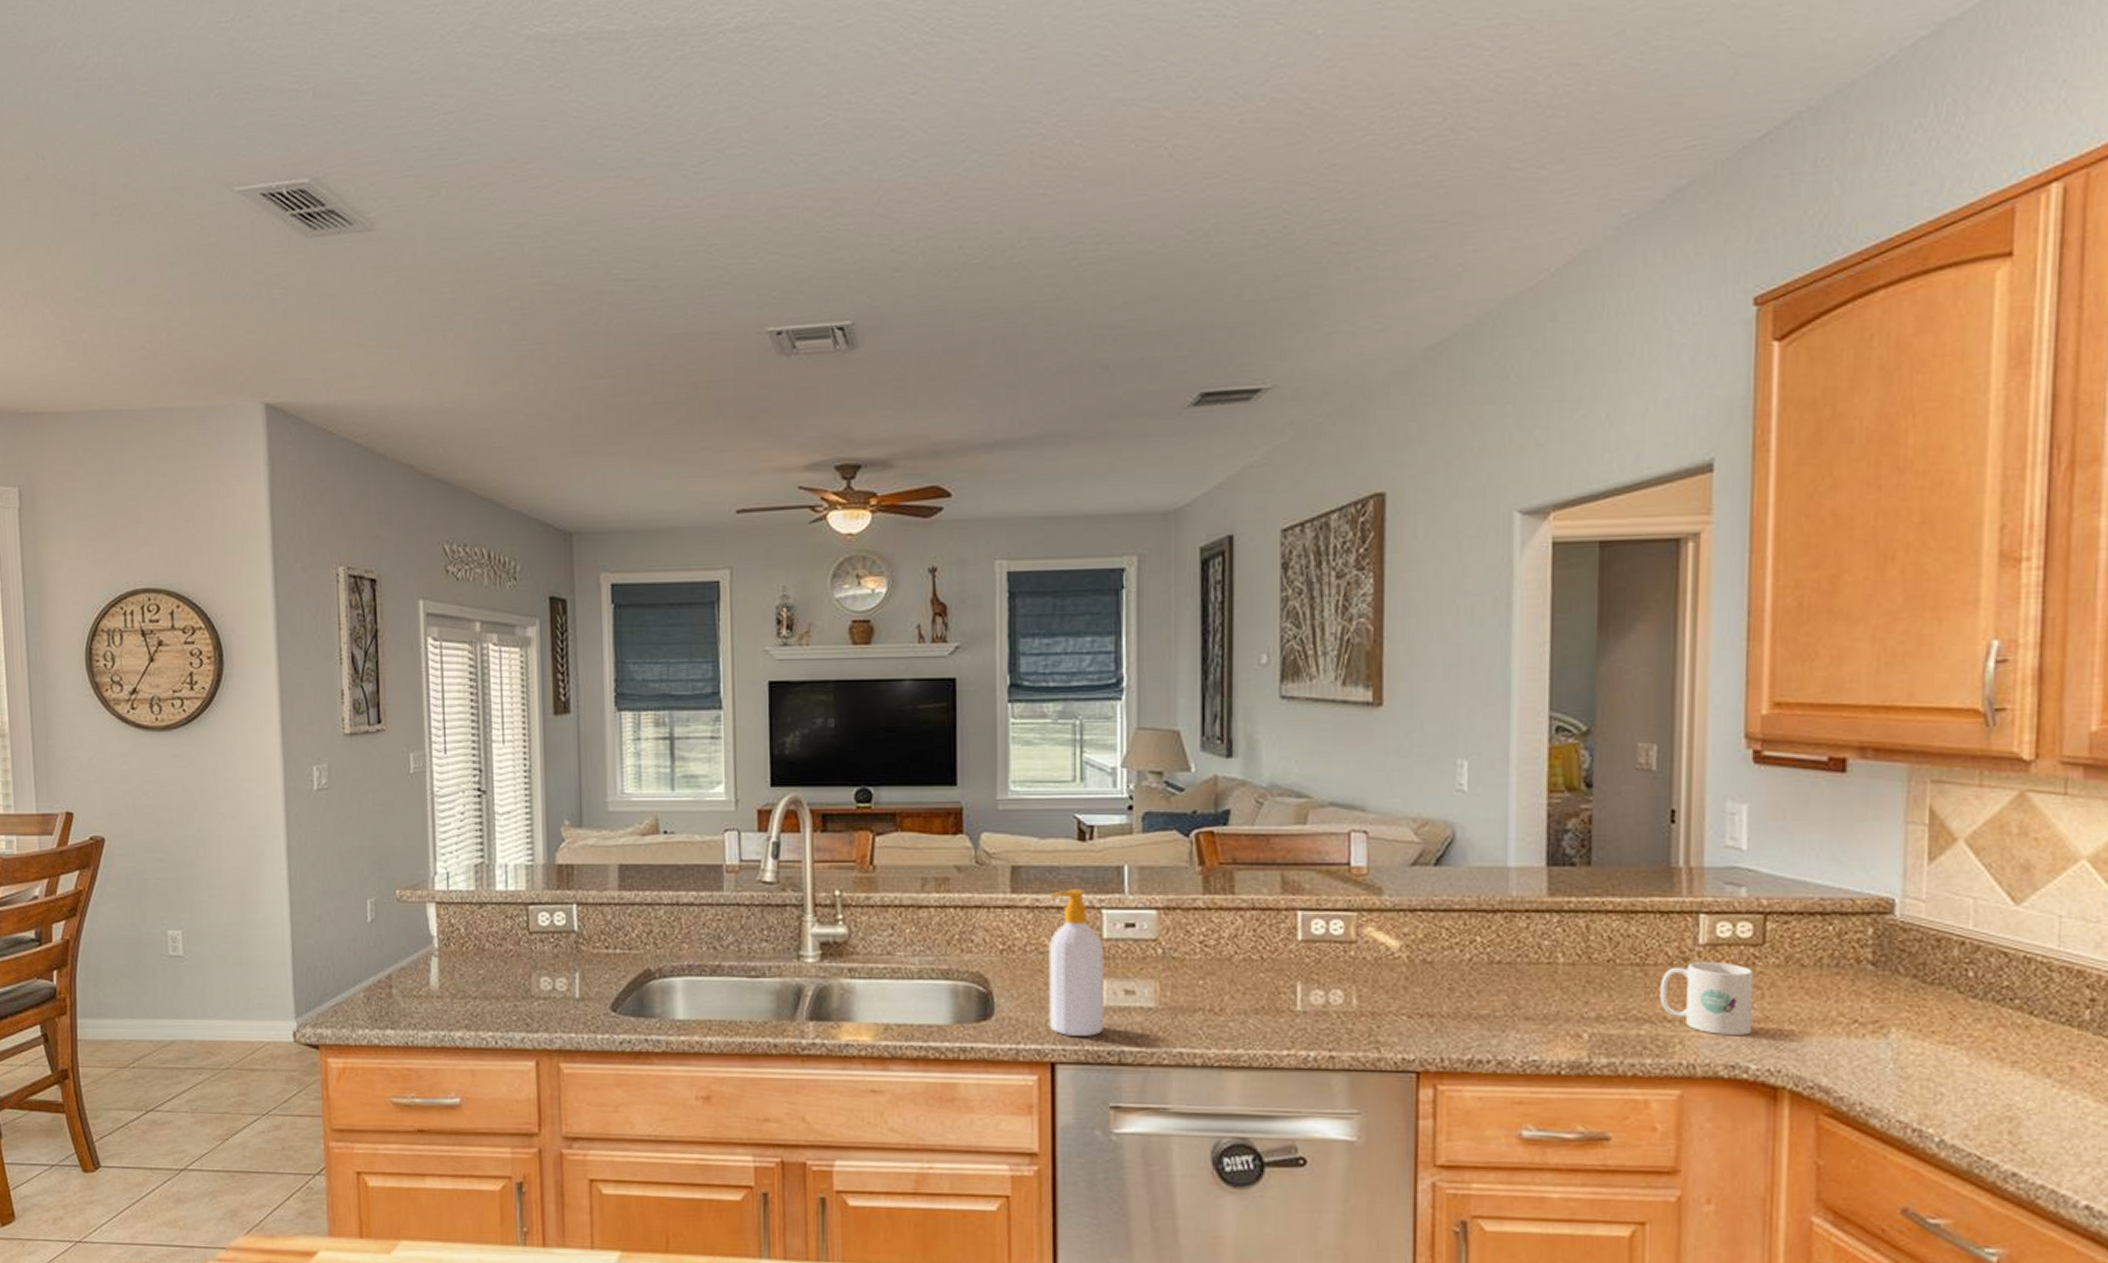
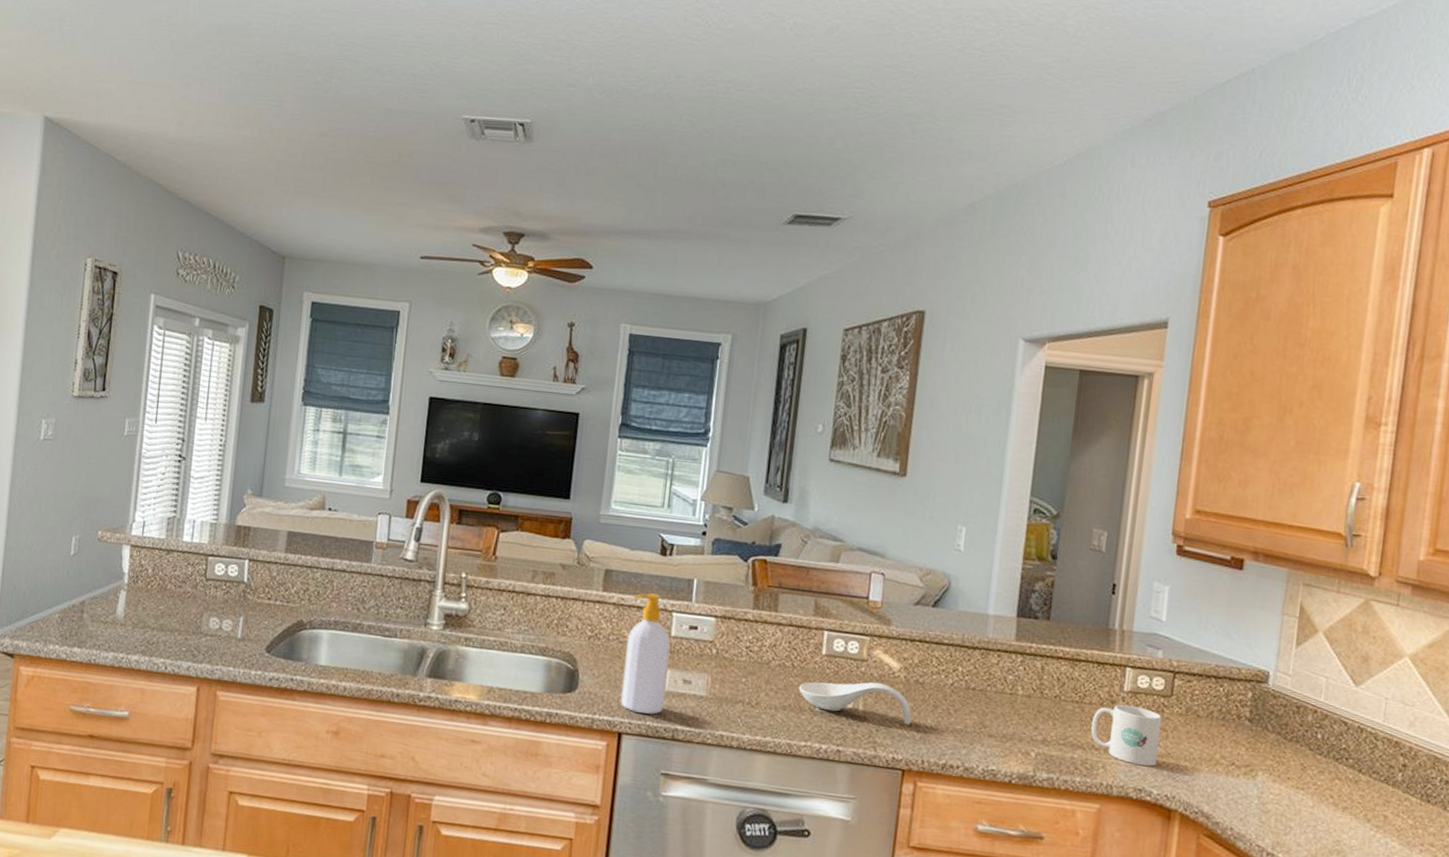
spoon rest: none [1272,967,1421,1016] -> present [798,681,911,725]

